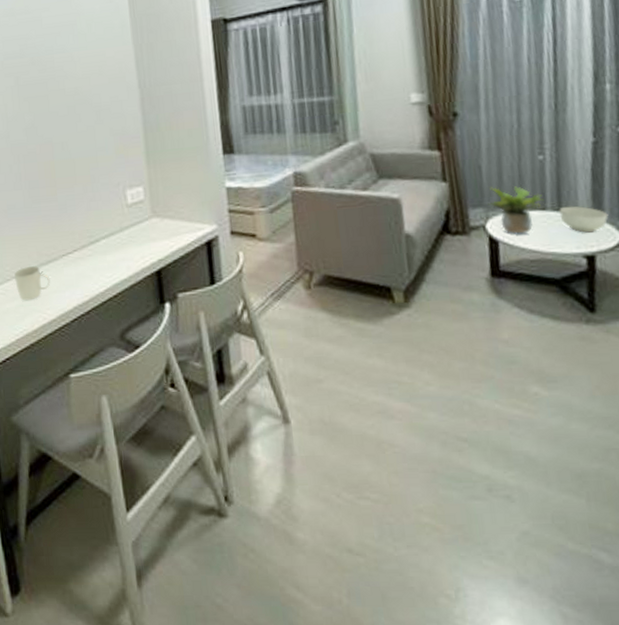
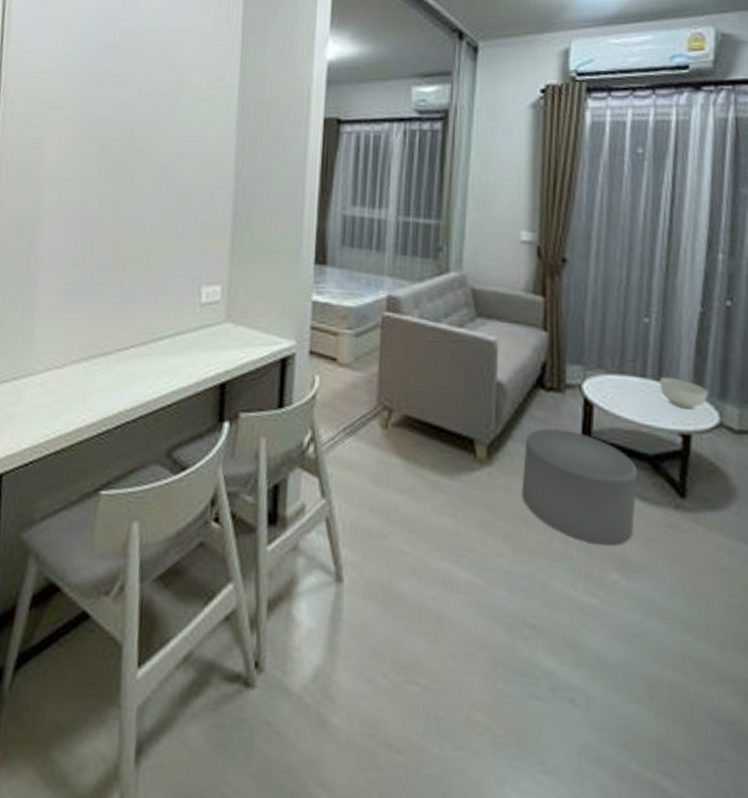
mug: present [14,266,51,301] -> none [57,357,98,397]
pouf: none [438,267,549,363] -> present [521,428,638,545]
potted plant: present [488,186,544,234] -> none [587,344,645,400]

